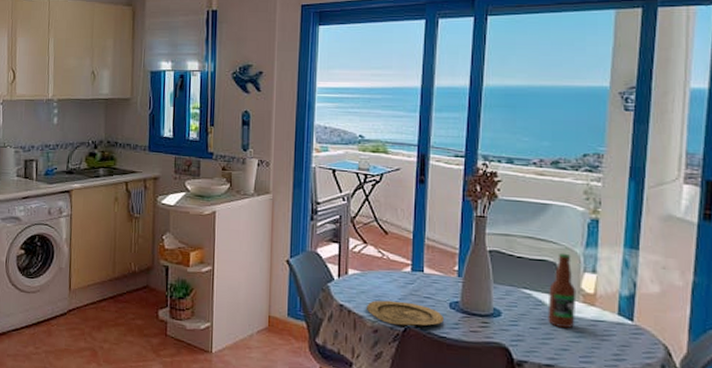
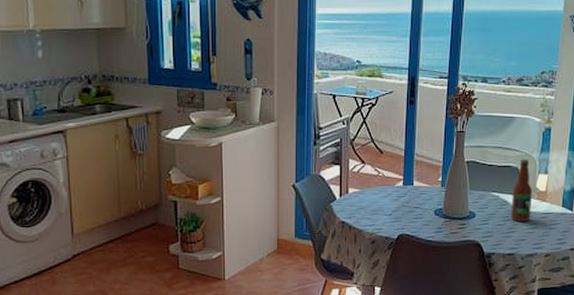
plate: present [367,300,444,326] -> none [365,213,430,235]

